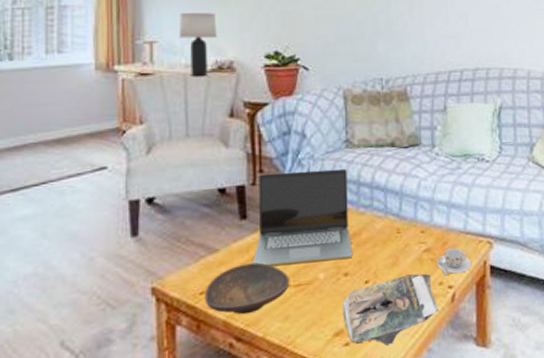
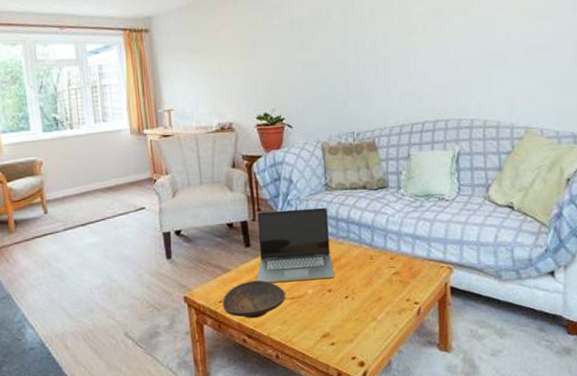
table lamp: present [178,13,217,77] -> none [188,84,218,137]
magazine: present [341,273,439,346] -> none [327,292,407,347]
teacup: present [437,248,472,276] -> none [405,272,434,294]

